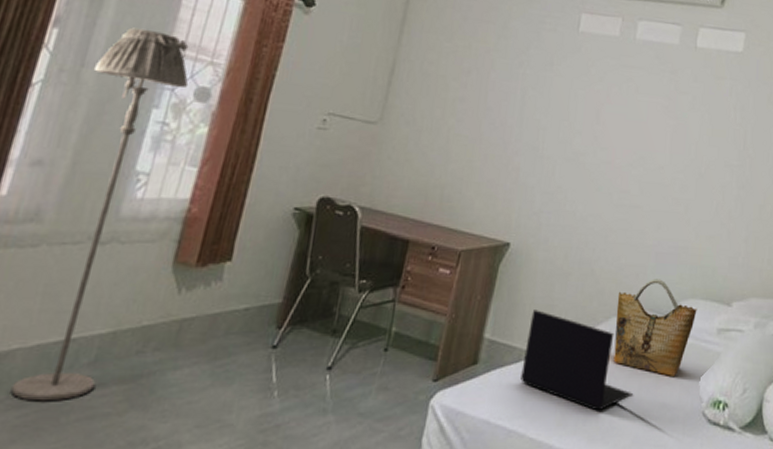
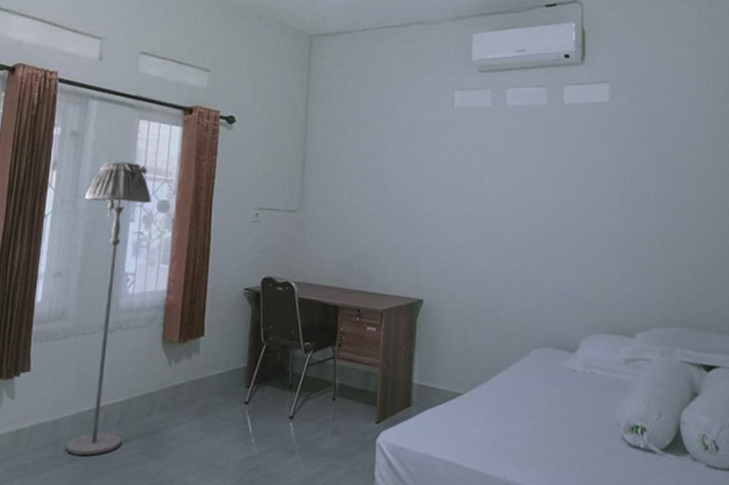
laptop: present [520,310,633,411] -> none [449,355,553,441]
grocery bag: present [613,279,697,376] -> none [525,318,602,406]

